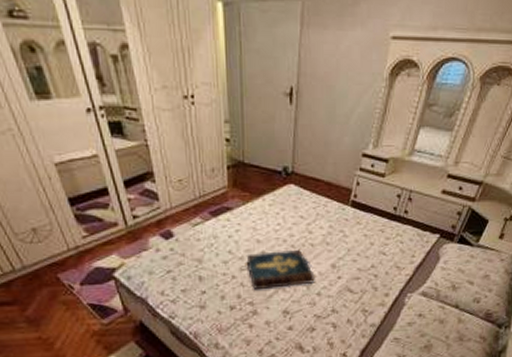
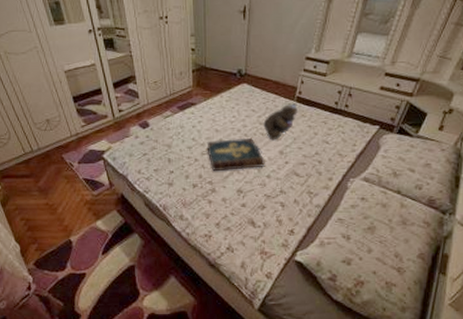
teddy bear: none [313,208,352,252] -> present [263,103,298,141]

